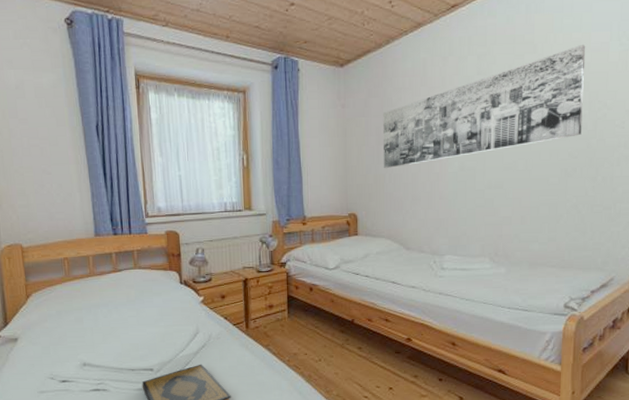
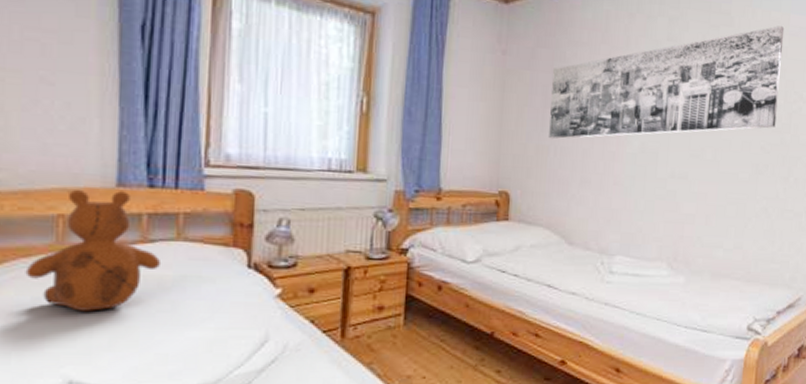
teddy bear: none [51,239,127,319] -> present [25,190,162,311]

